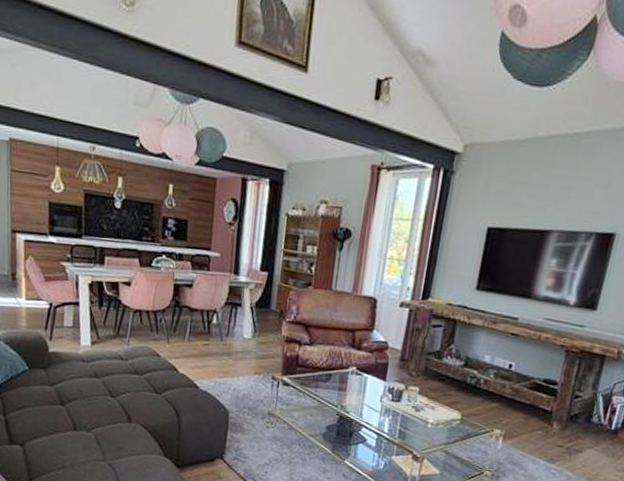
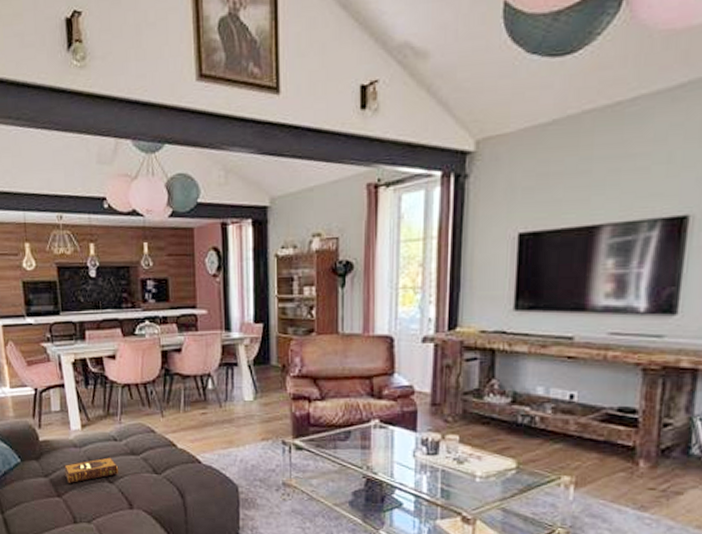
hardback book: none [69,374,122,395] -> present [63,457,119,484]

